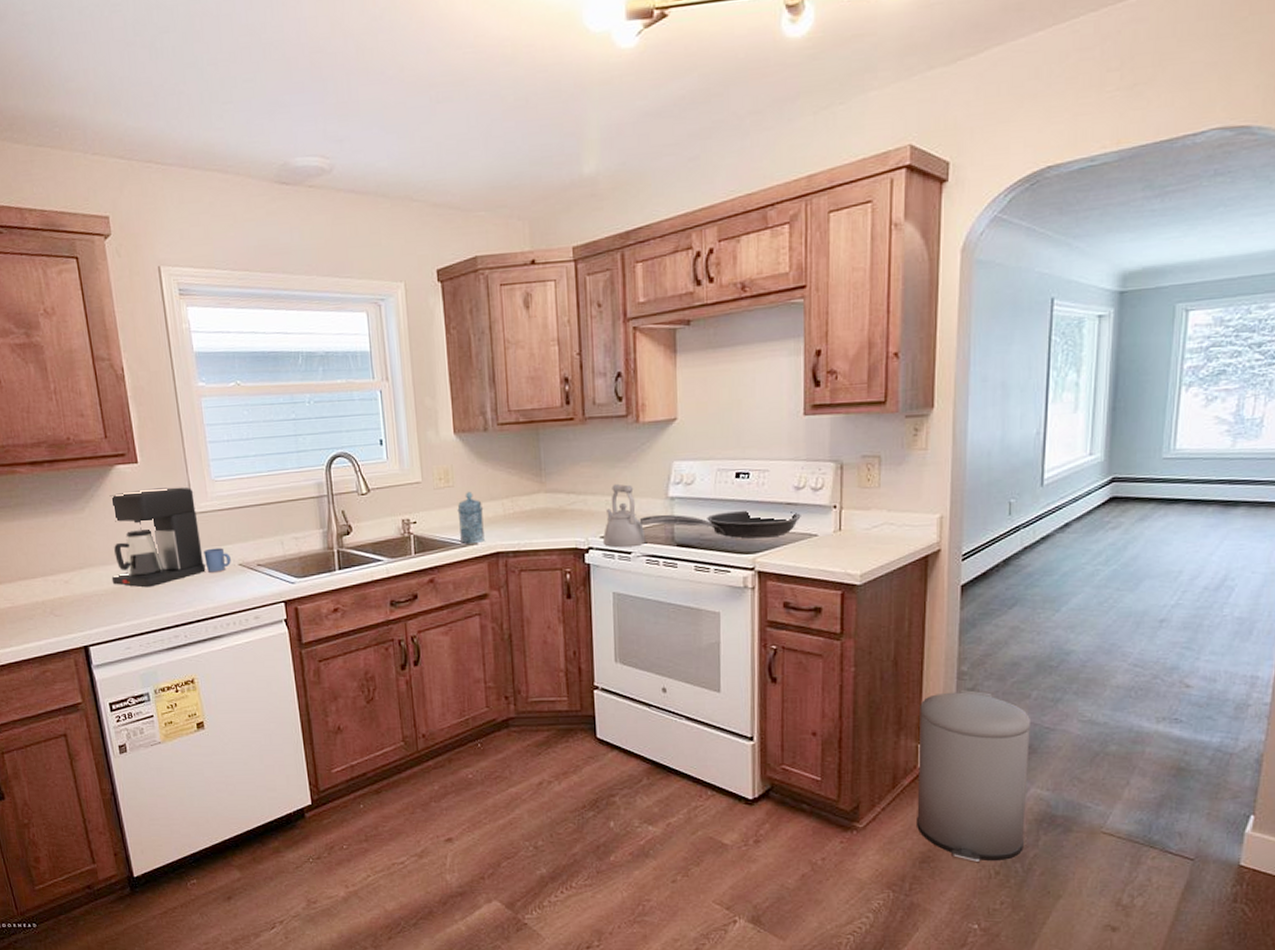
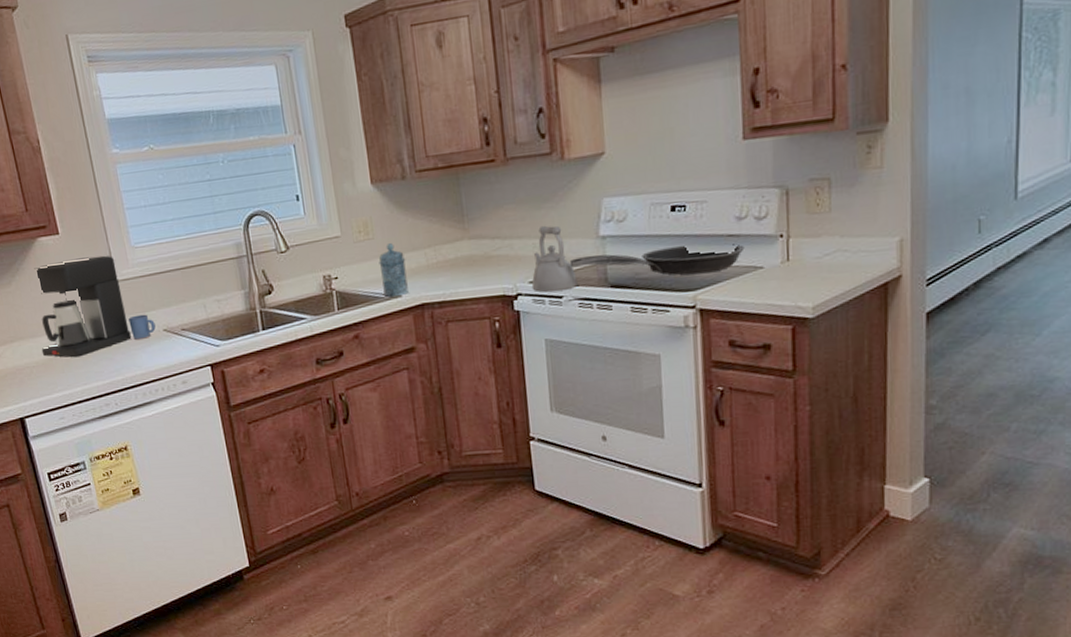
pedal bin: present [917,689,1032,863] -> none [884,424,1012,609]

